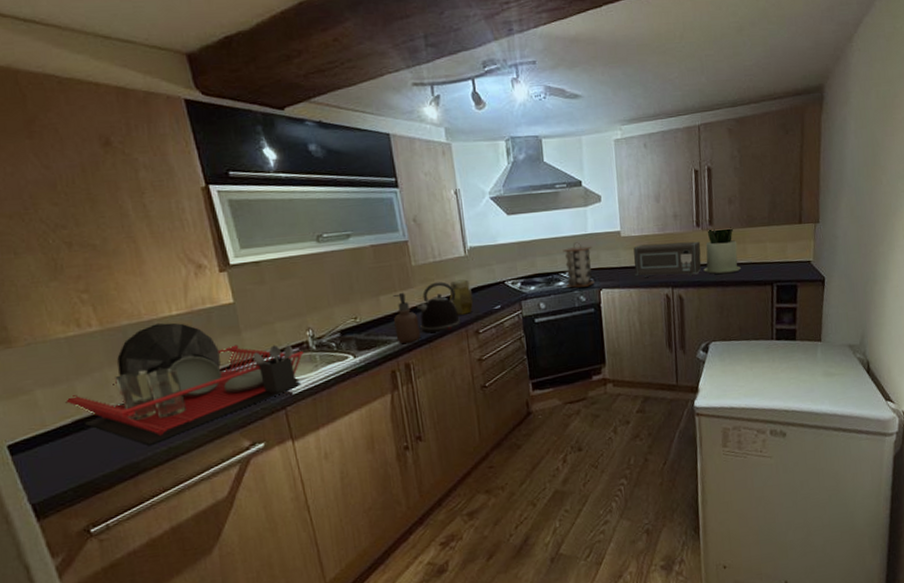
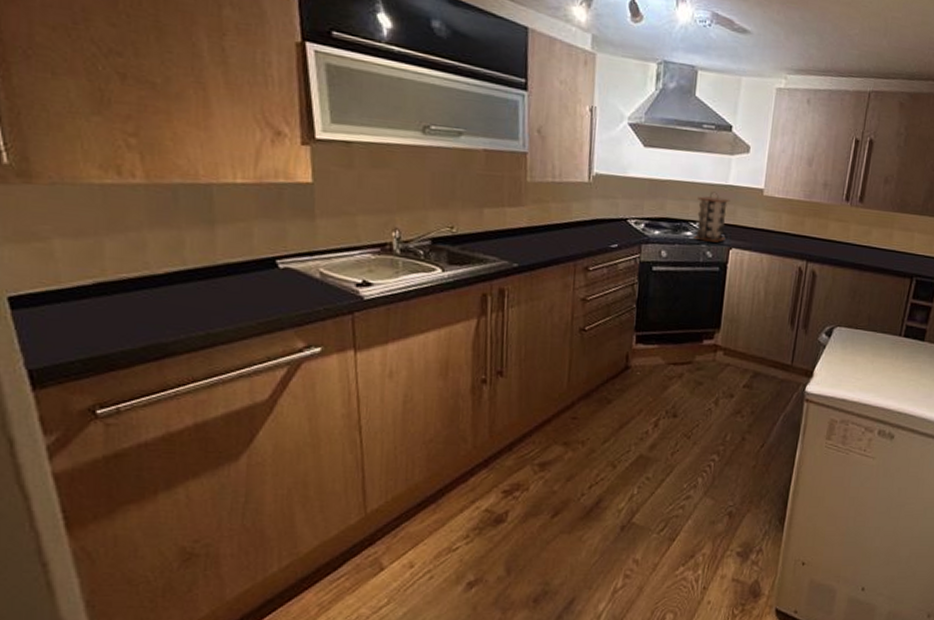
dish rack: present [66,323,304,446] -> none [89,189,385,328]
soap dispenser: present [393,292,420,345] -> none [494,208,524,268]
kettle: present [417,281,461,334] -> none [524,205,571,262]
jar: present [449,279,474,315] -> none [562,207,590,247]
microwave: present [633,241,702,277] -> none [770,208,847,253]
planter: present [703,227,741,275] -> none [843,204,885,258]

